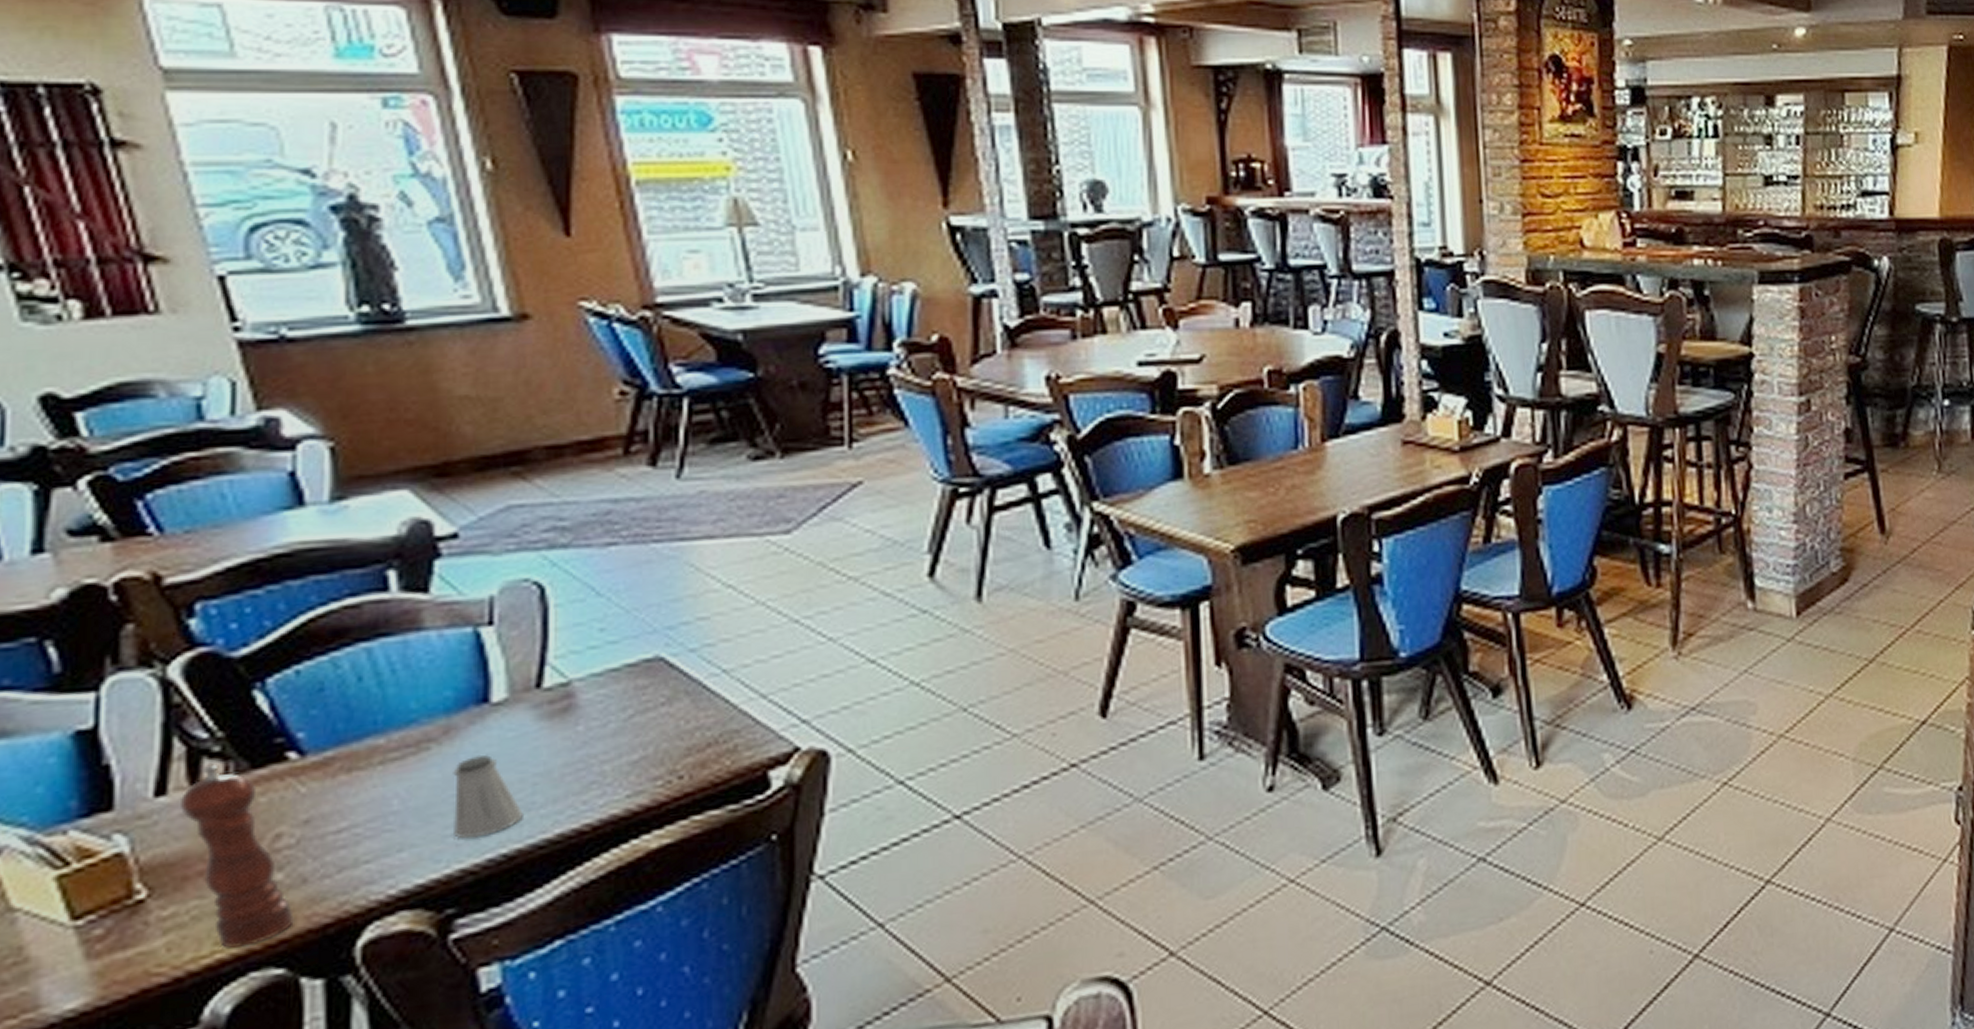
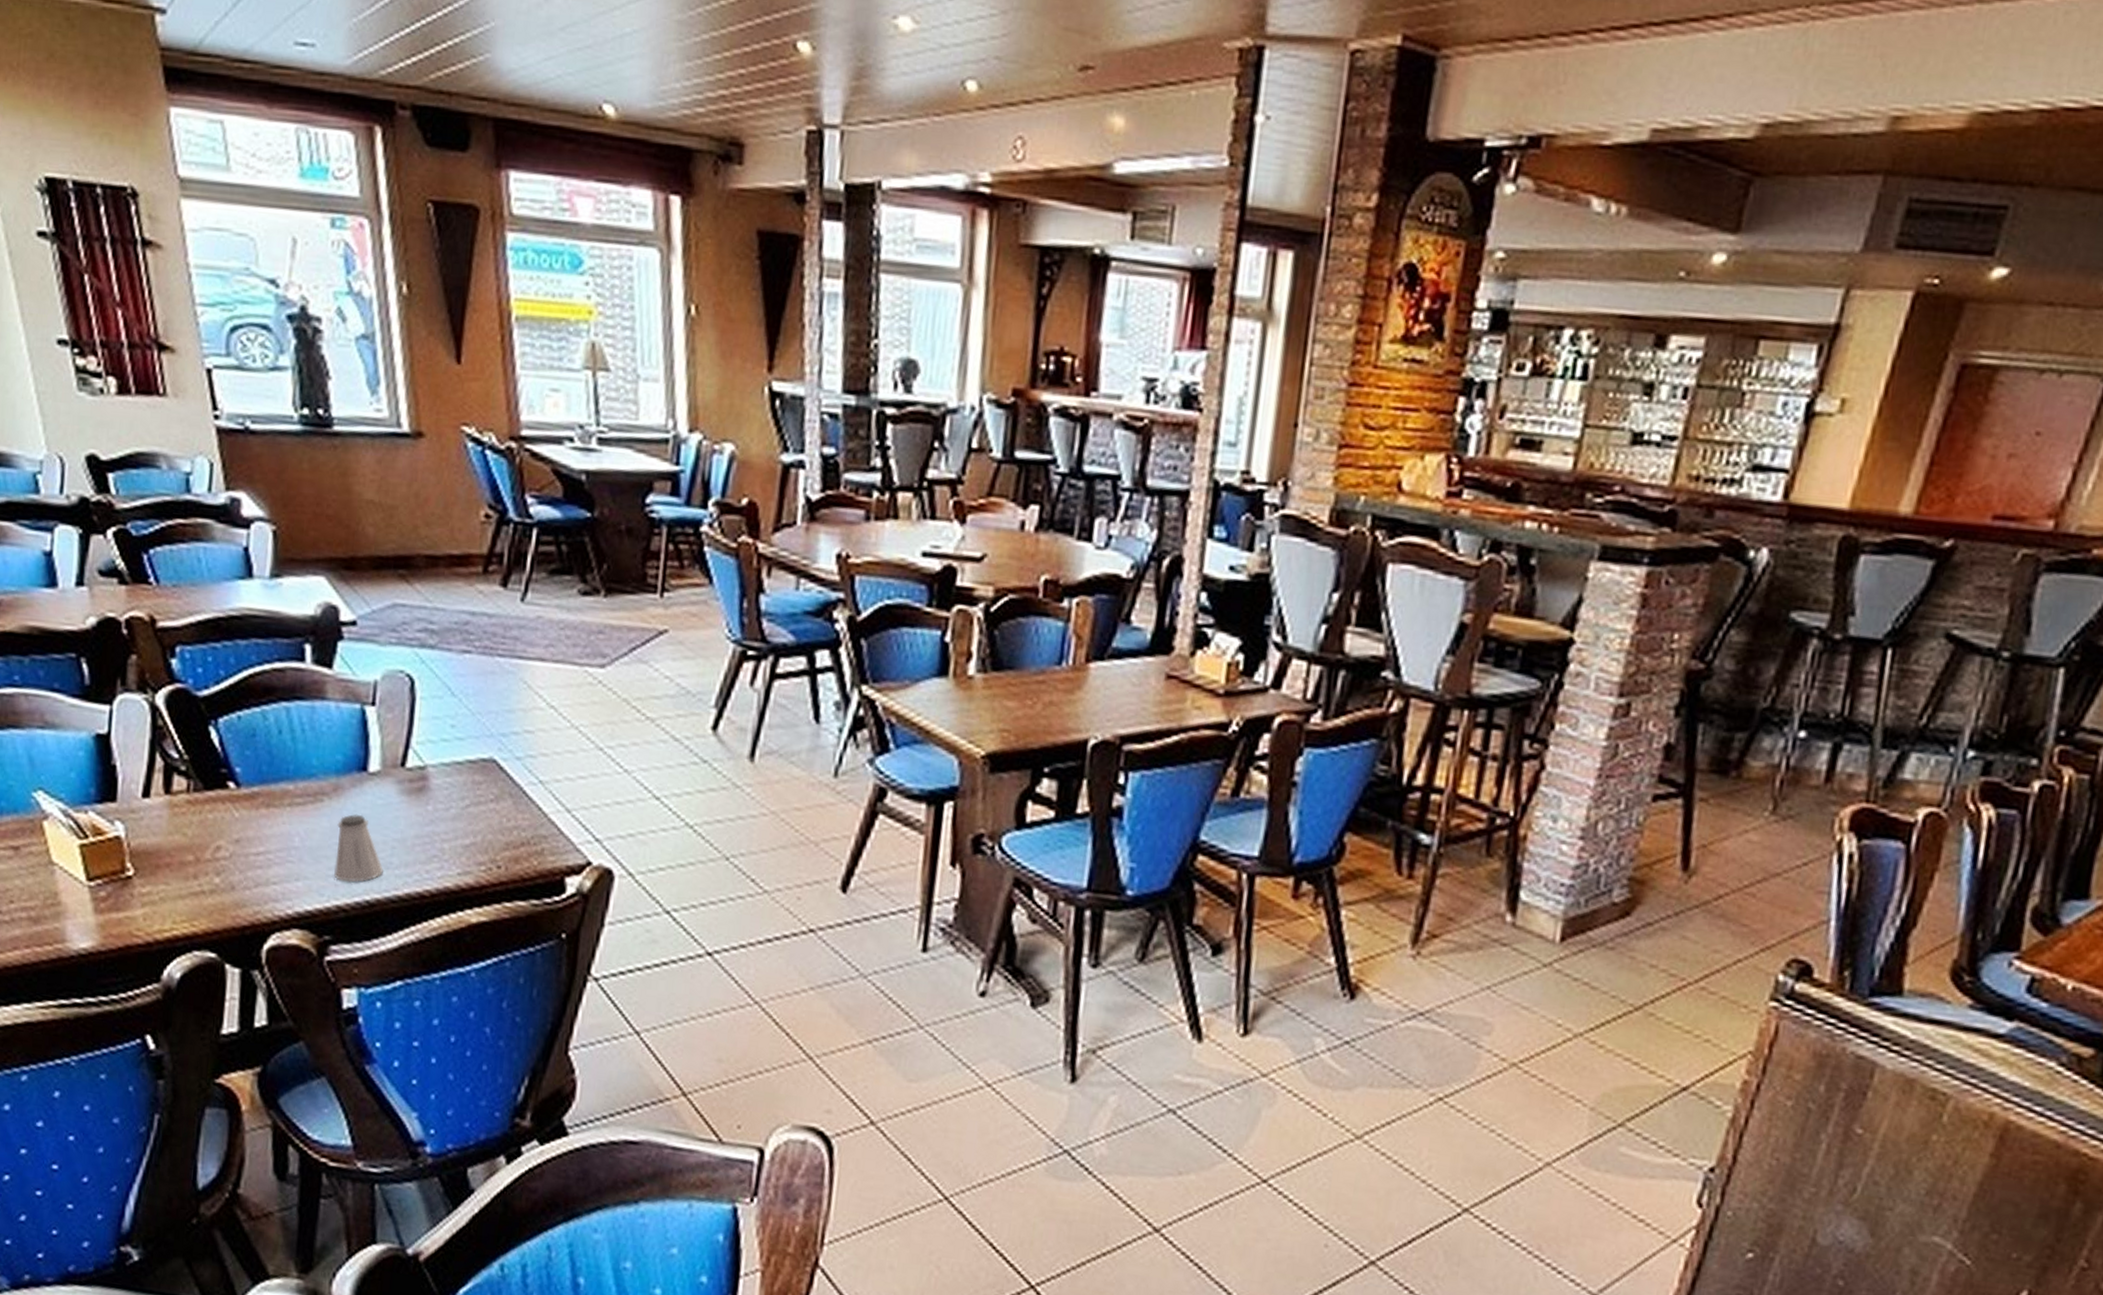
pepper mill: present [181,764,294,948] -> none [158,780,225,930]

